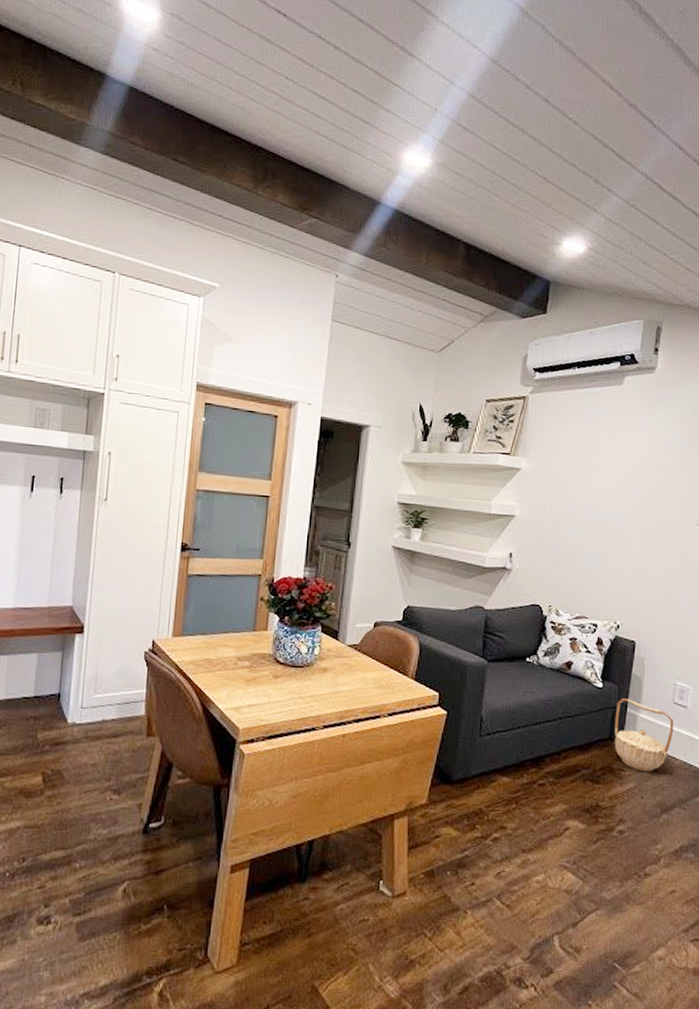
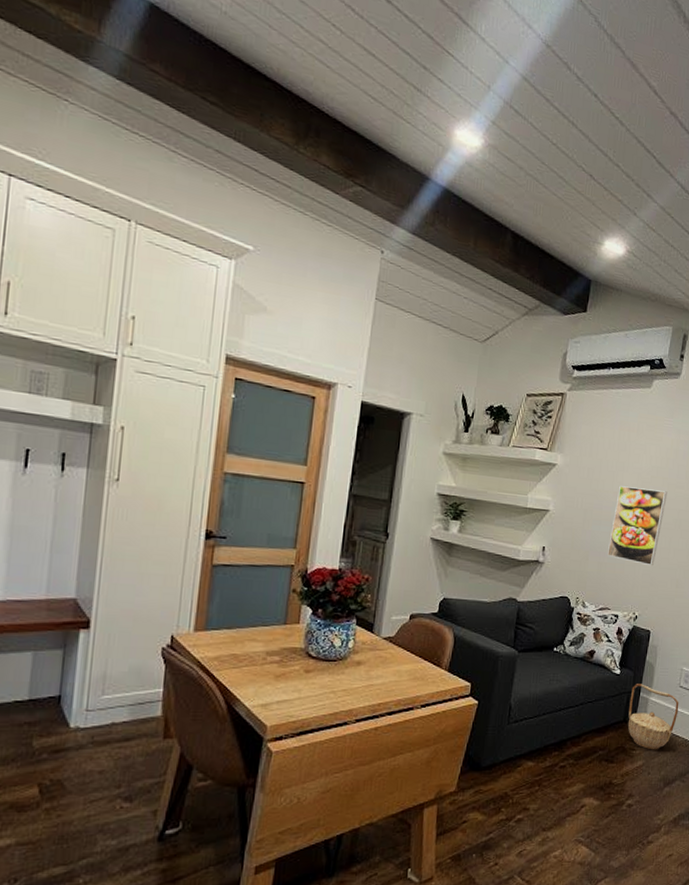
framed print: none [582,488,648,572] -> present [607,486,668,566]

